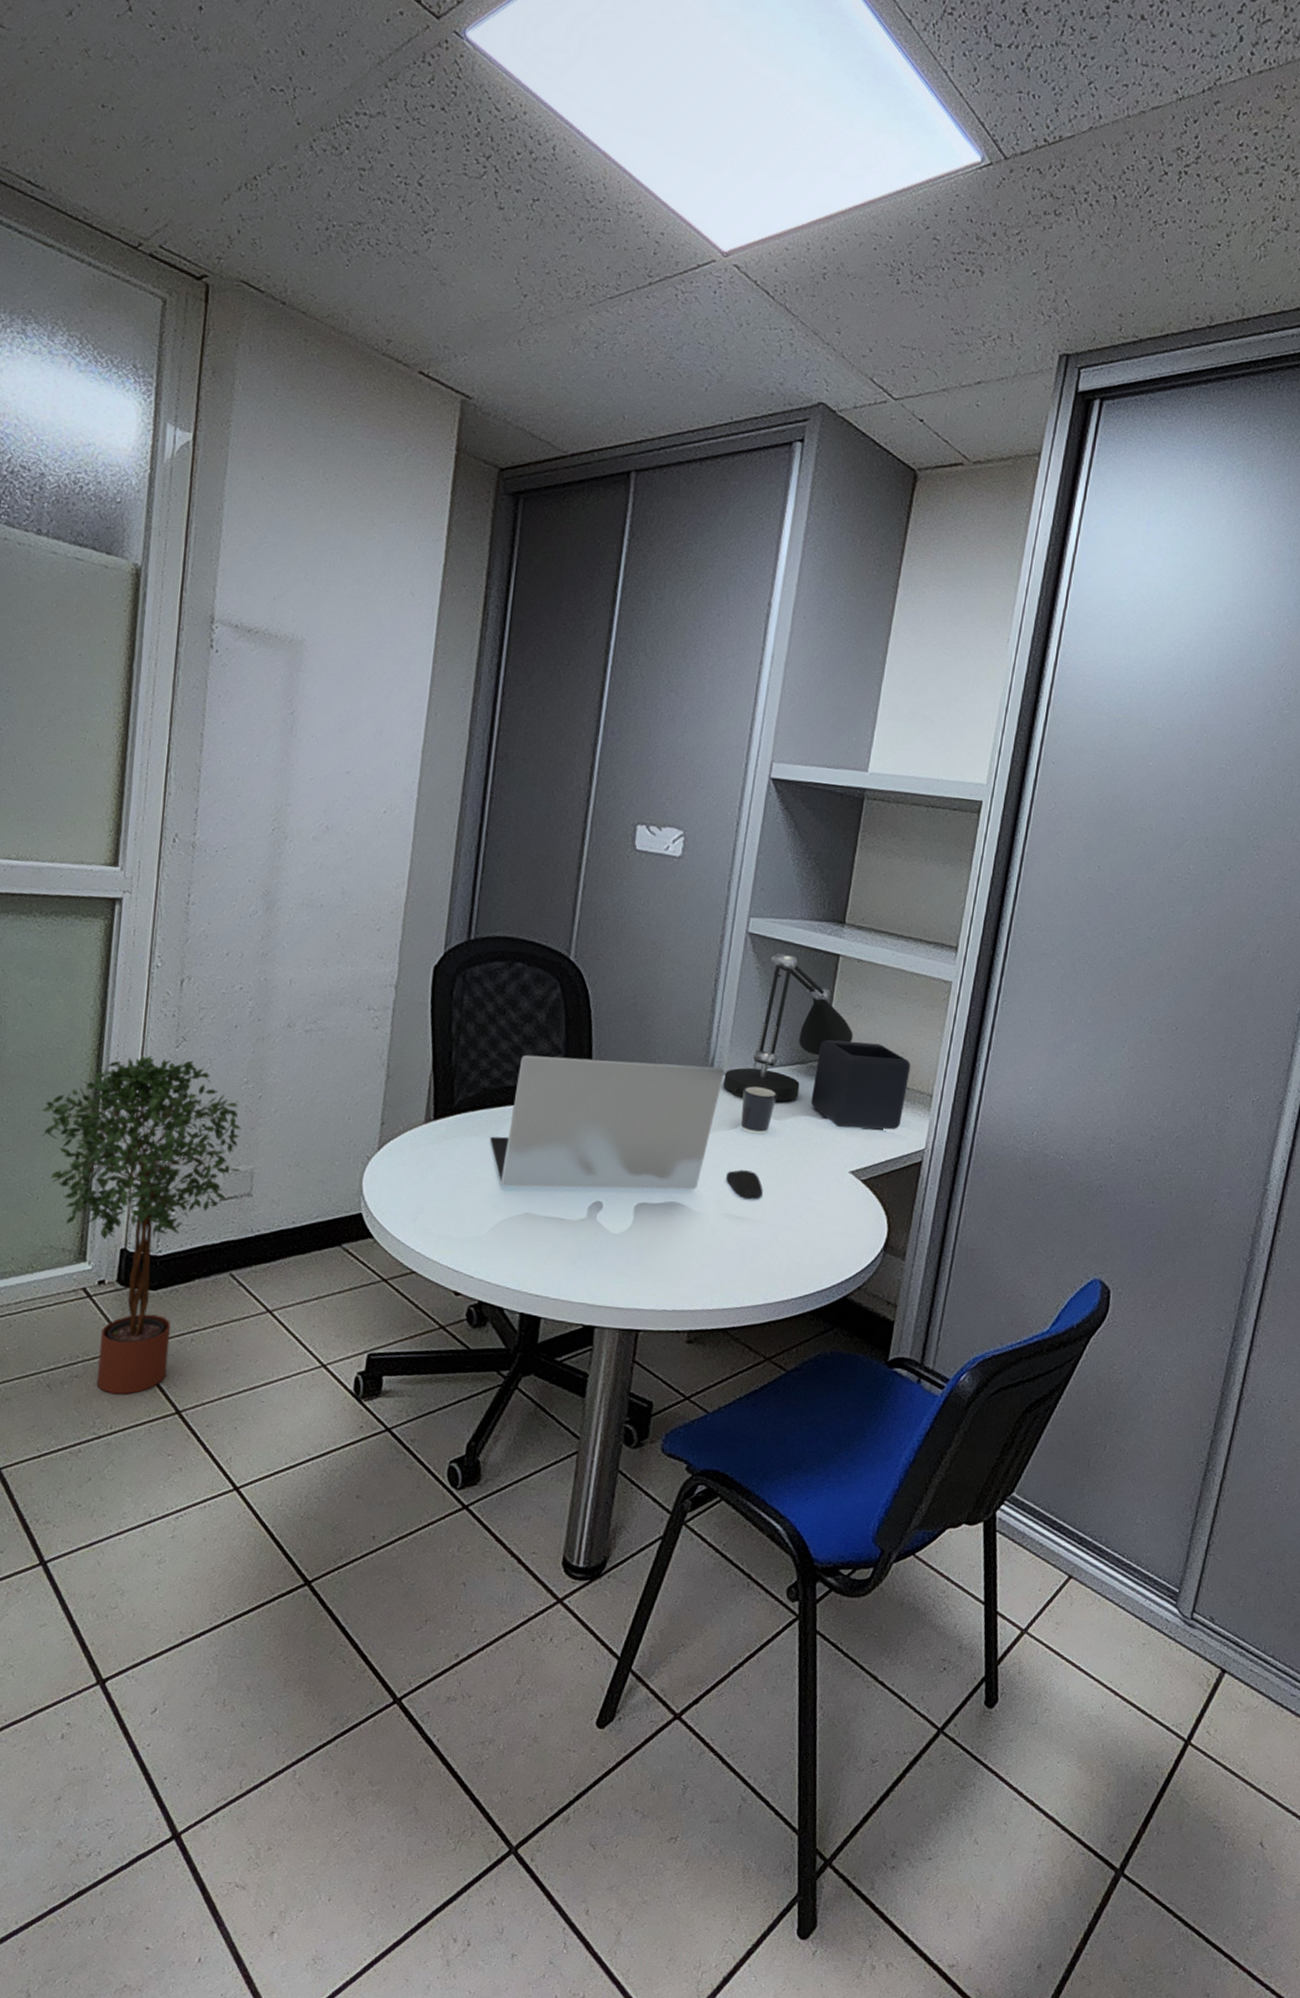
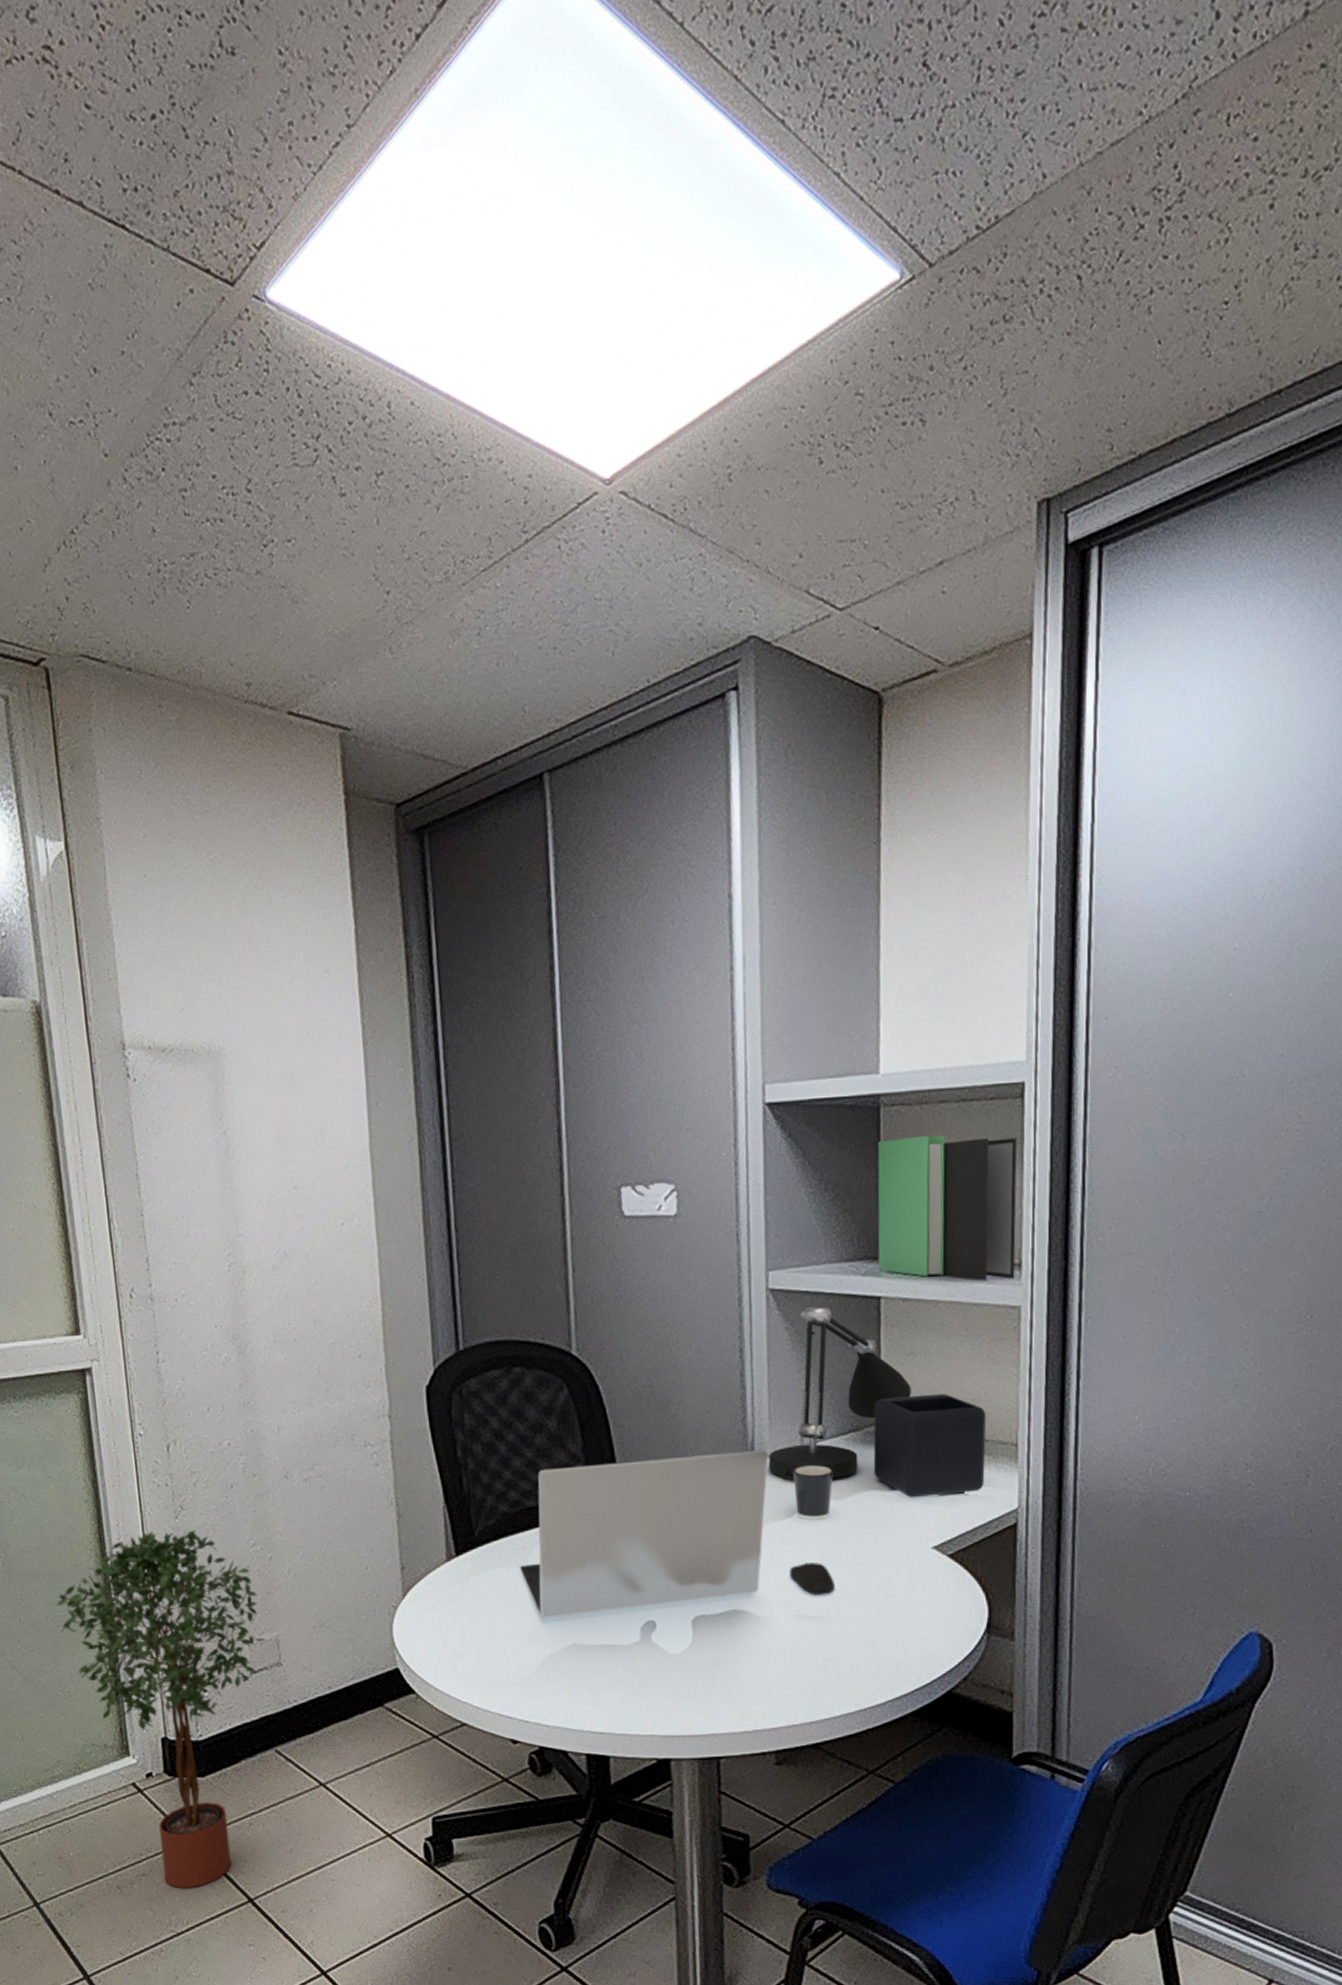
binder: none [841,826,913,946] -> present [877,1135,946,1277]
binder: none [893,837,970,958] -> present [942,1138,1017,1280]

